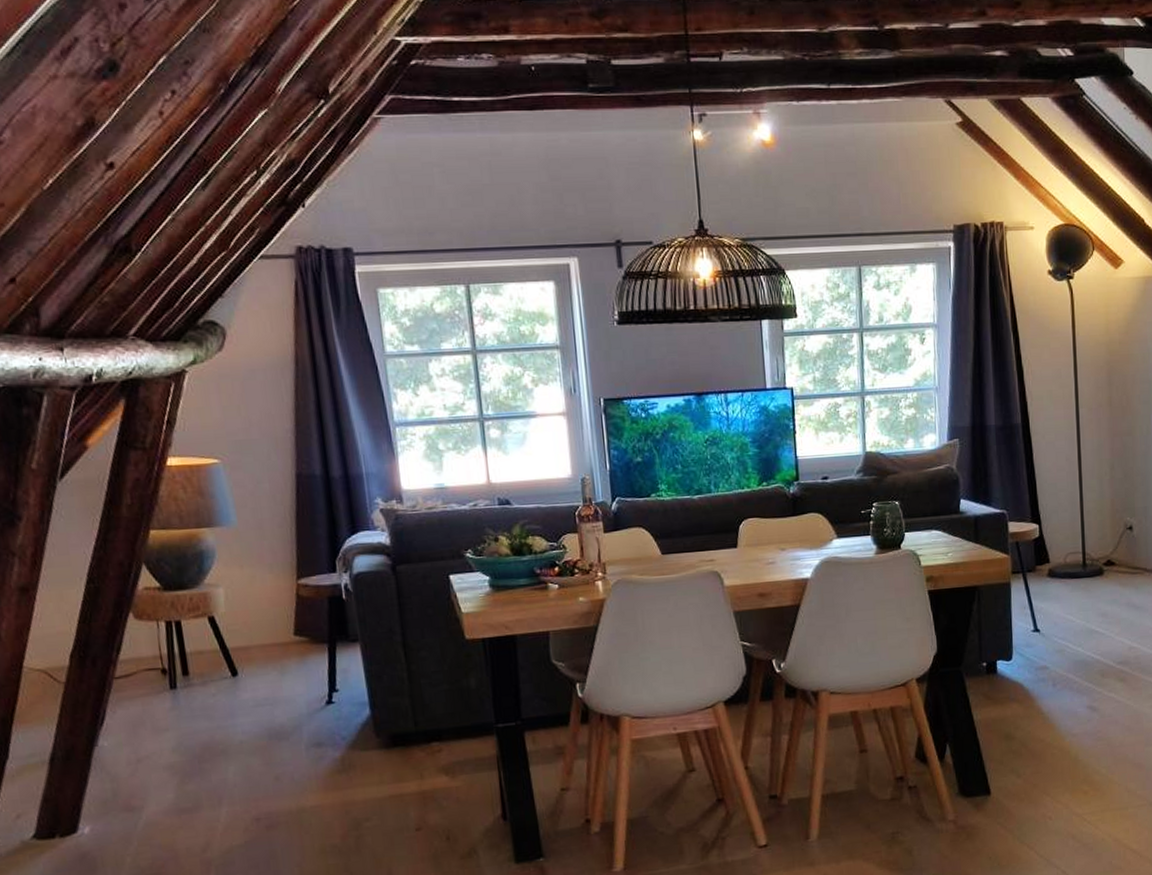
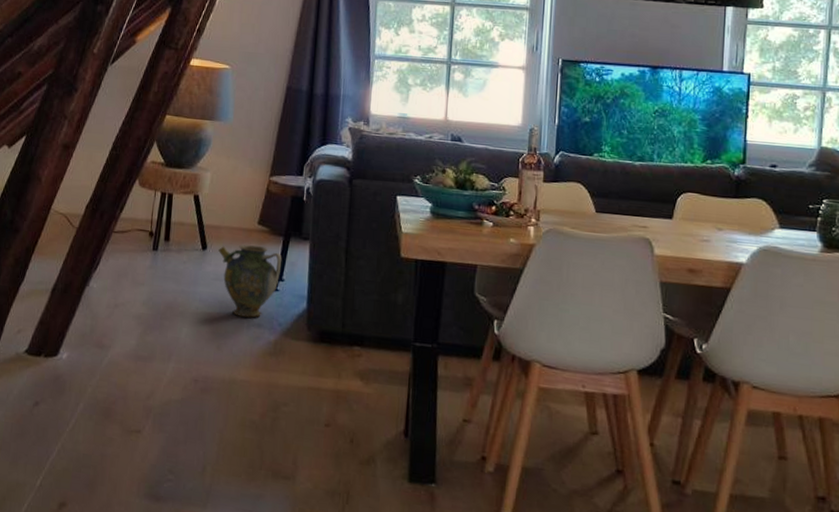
ceramic jug: none [252,658,333,740] -> present [218,244,282,318]

